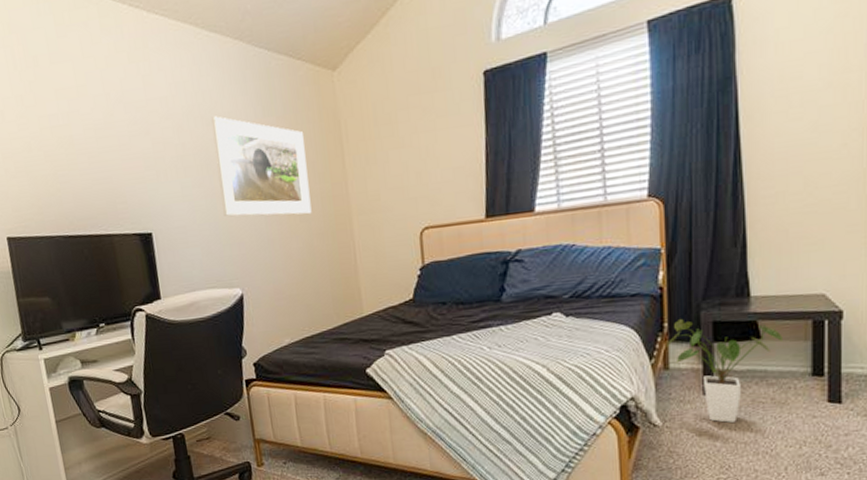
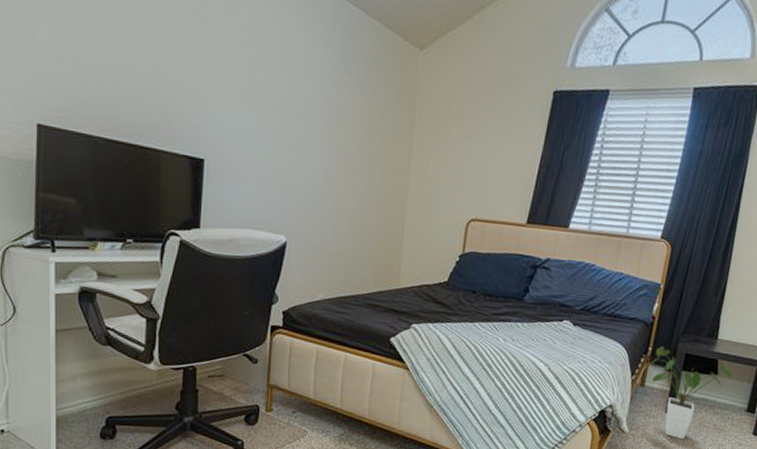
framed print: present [211,116,312,217] -> none [284,59,379,181]

